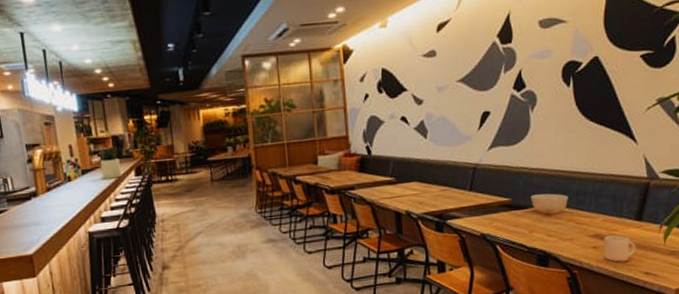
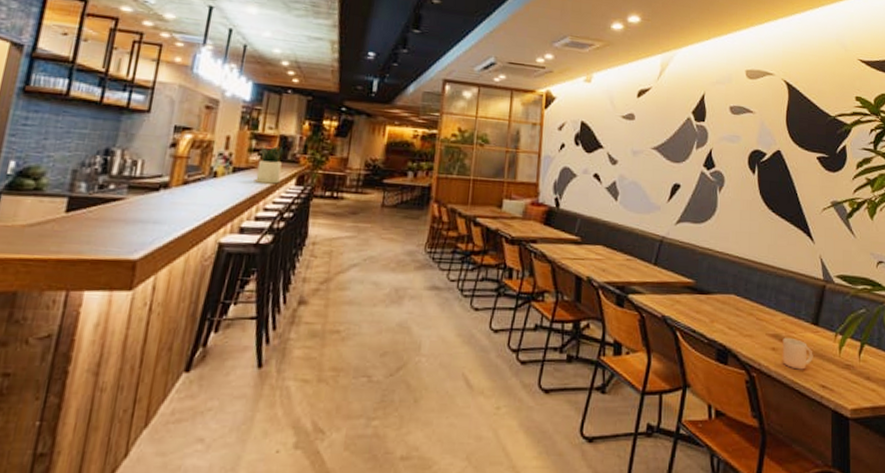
bowl: present [531,193,568,215] -> none [714,280,750,305]

